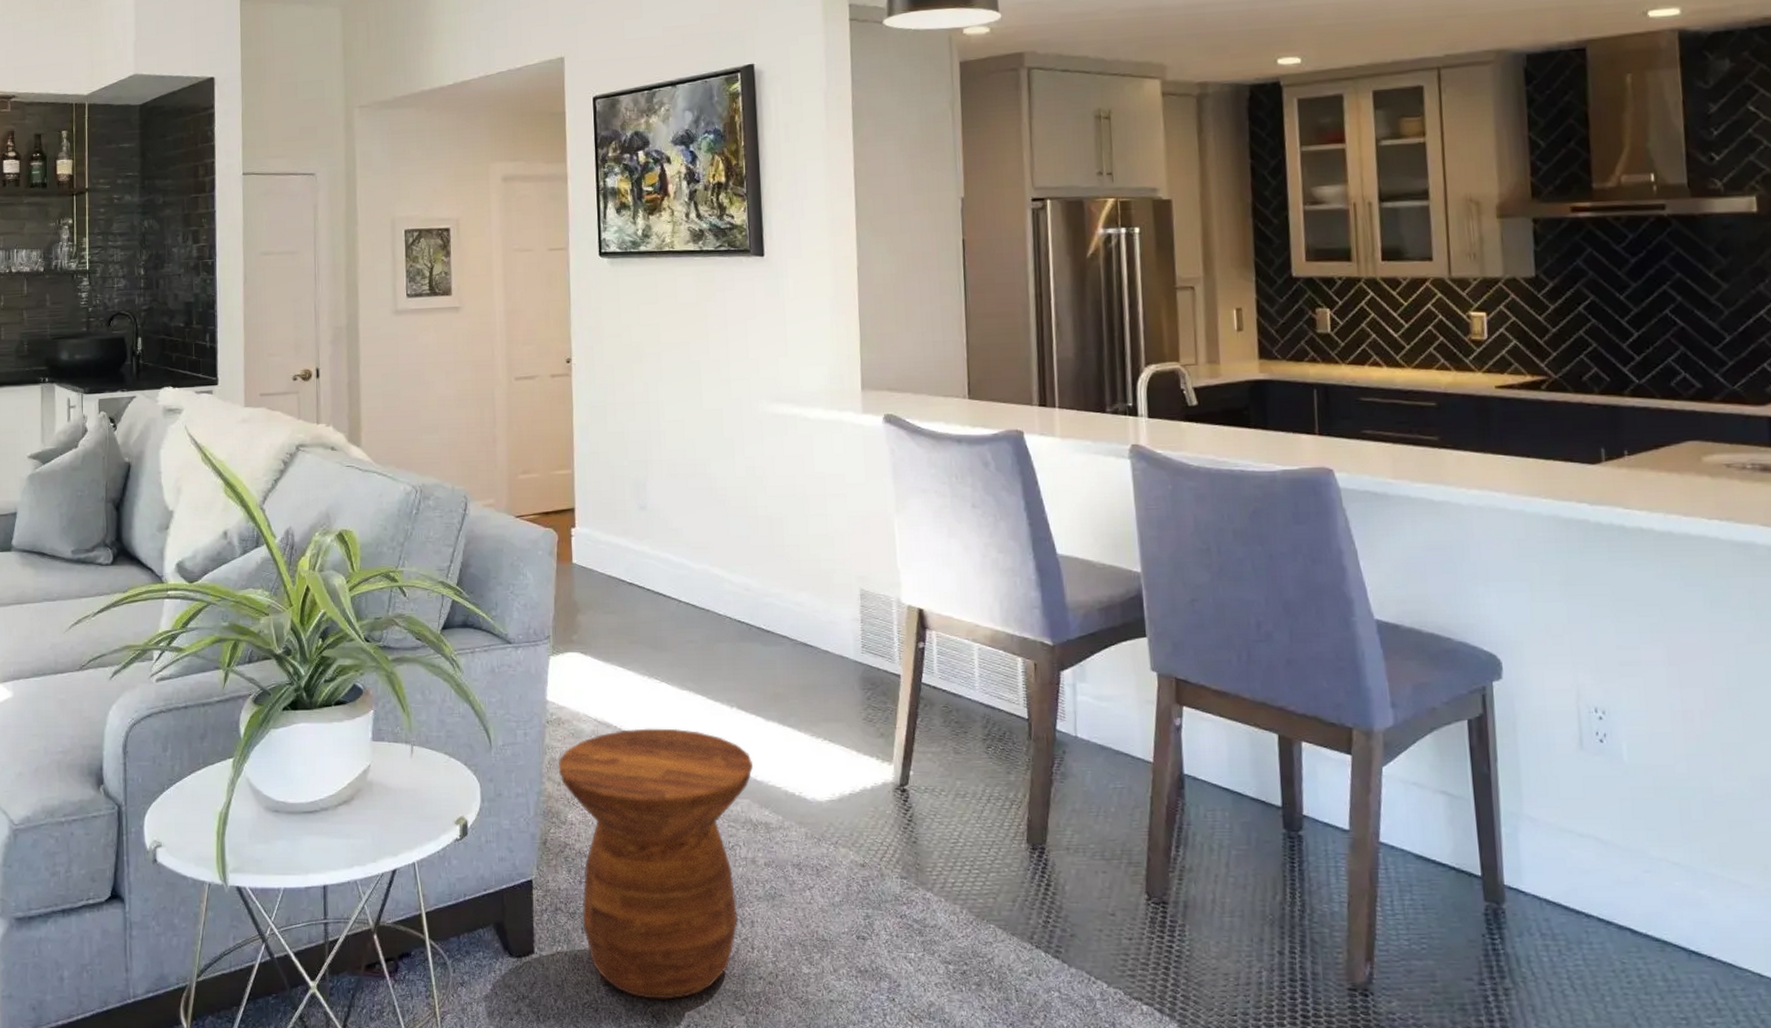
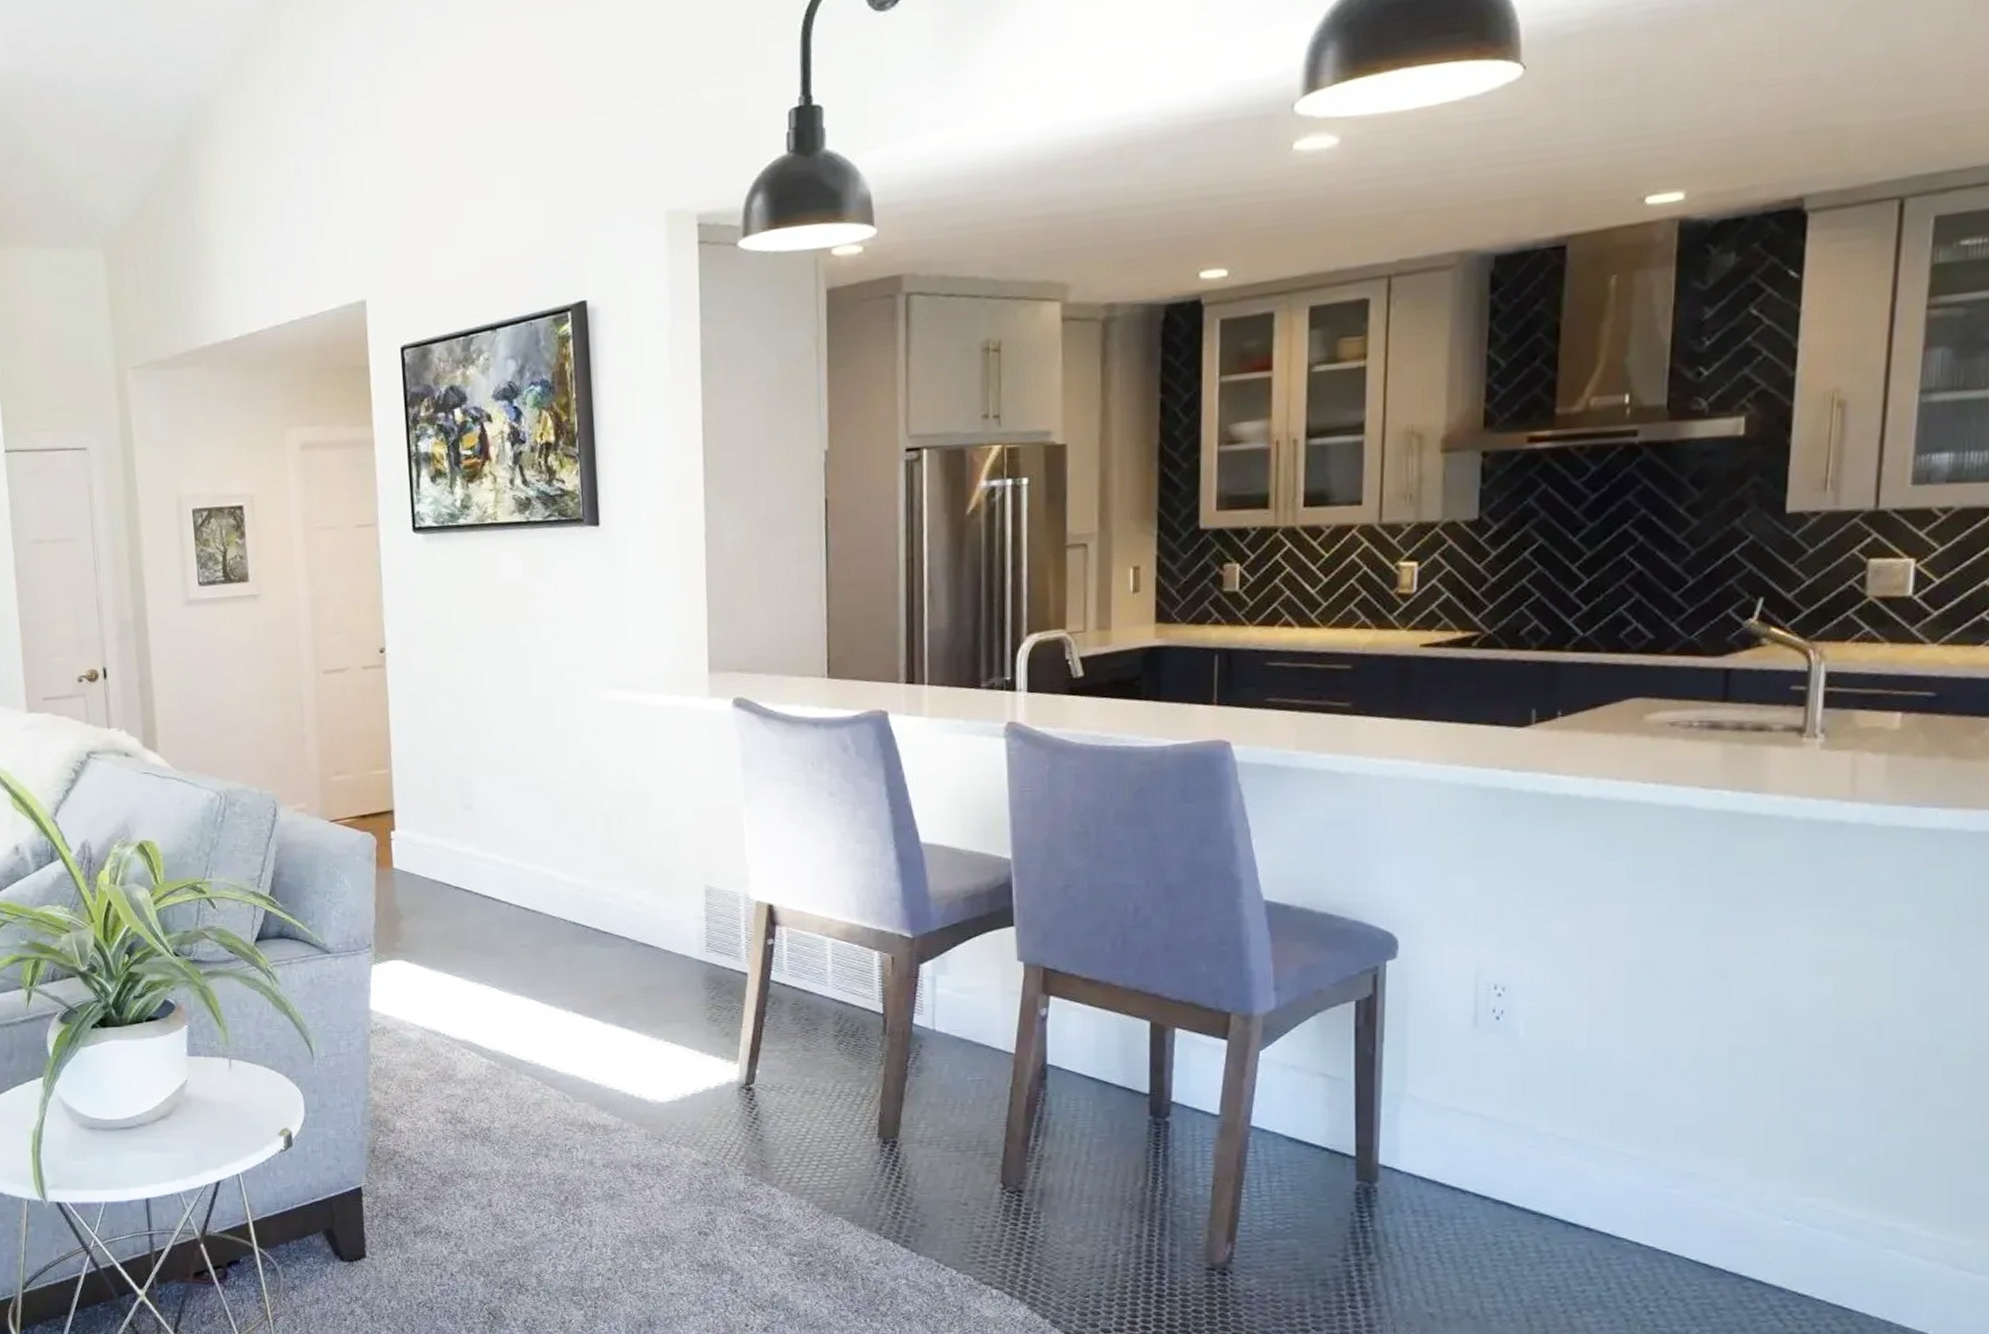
side table: present [559,728,753,1000] -> none [385,1034,590,1297]

